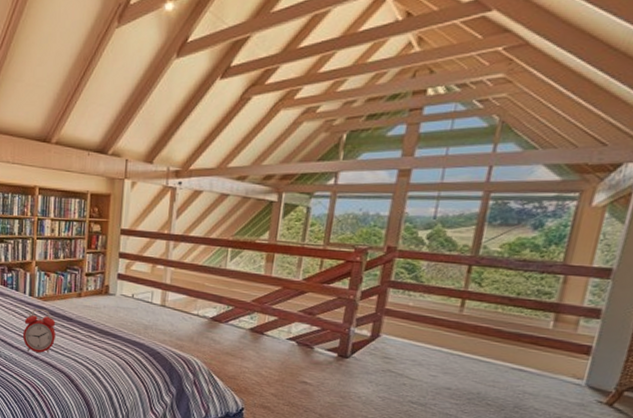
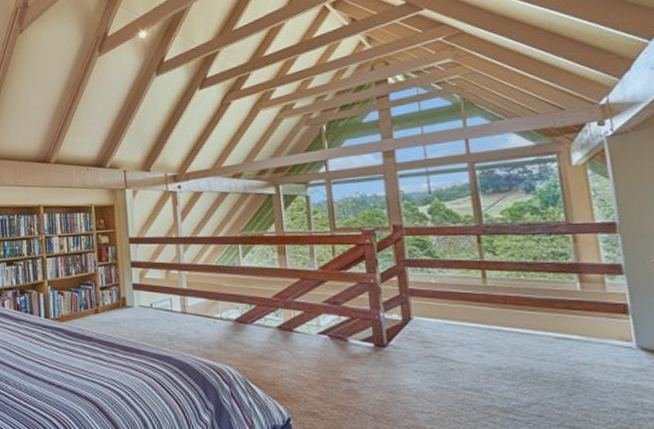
alarm clock: present [22,309,56,353] -> none [42,332,77,380]

